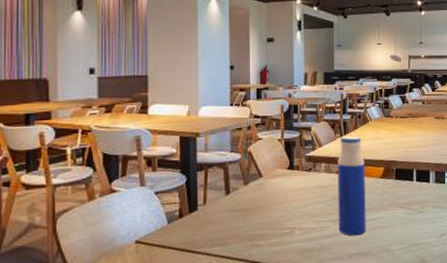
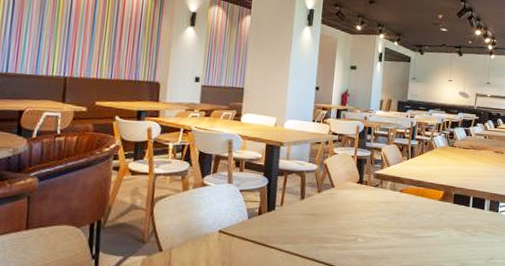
water bottle: present [338,136,366,236] -> none [397,159,427,250]

